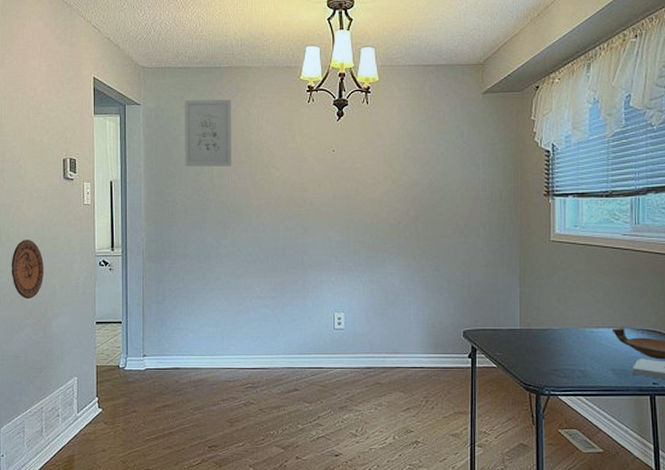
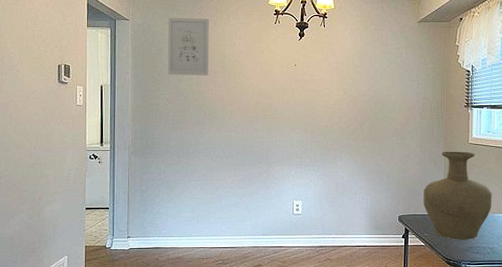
decorative plate: present [11,240,44,299] -> none [8,135,39,188]
vase: none [494,250,582,360] -> present [423,151,492,240]

